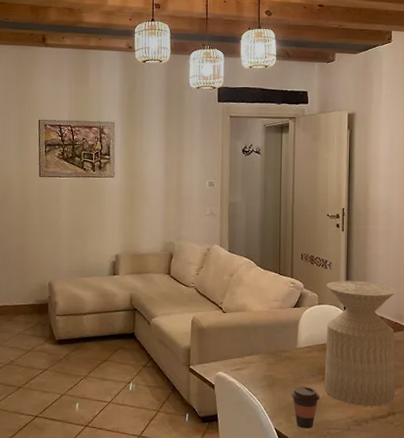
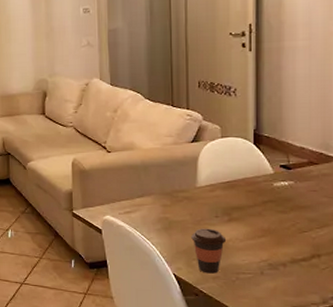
side table: present [324,280,397,407] -> none [231,107,322,249]

